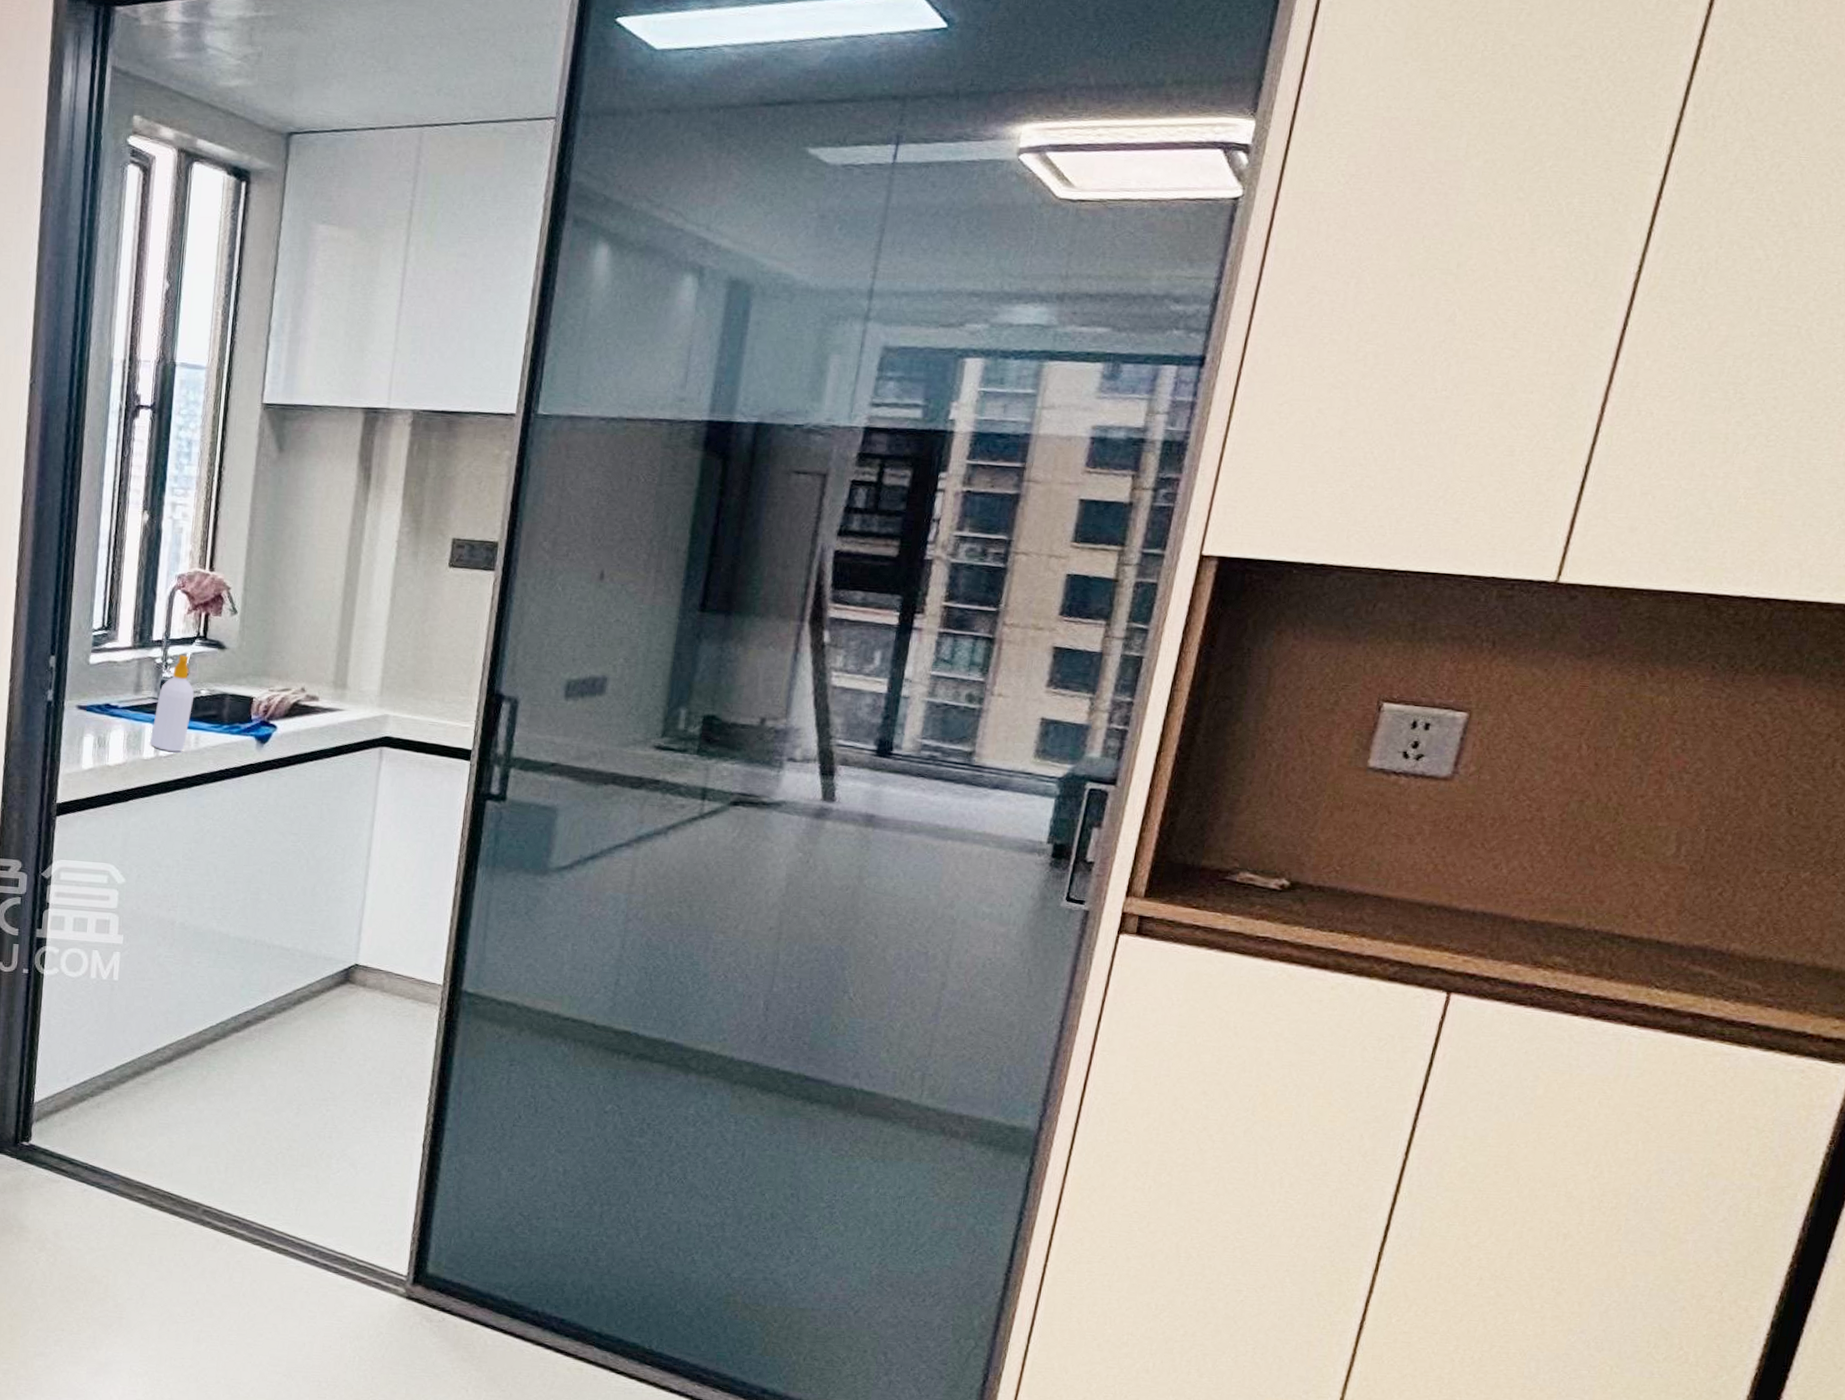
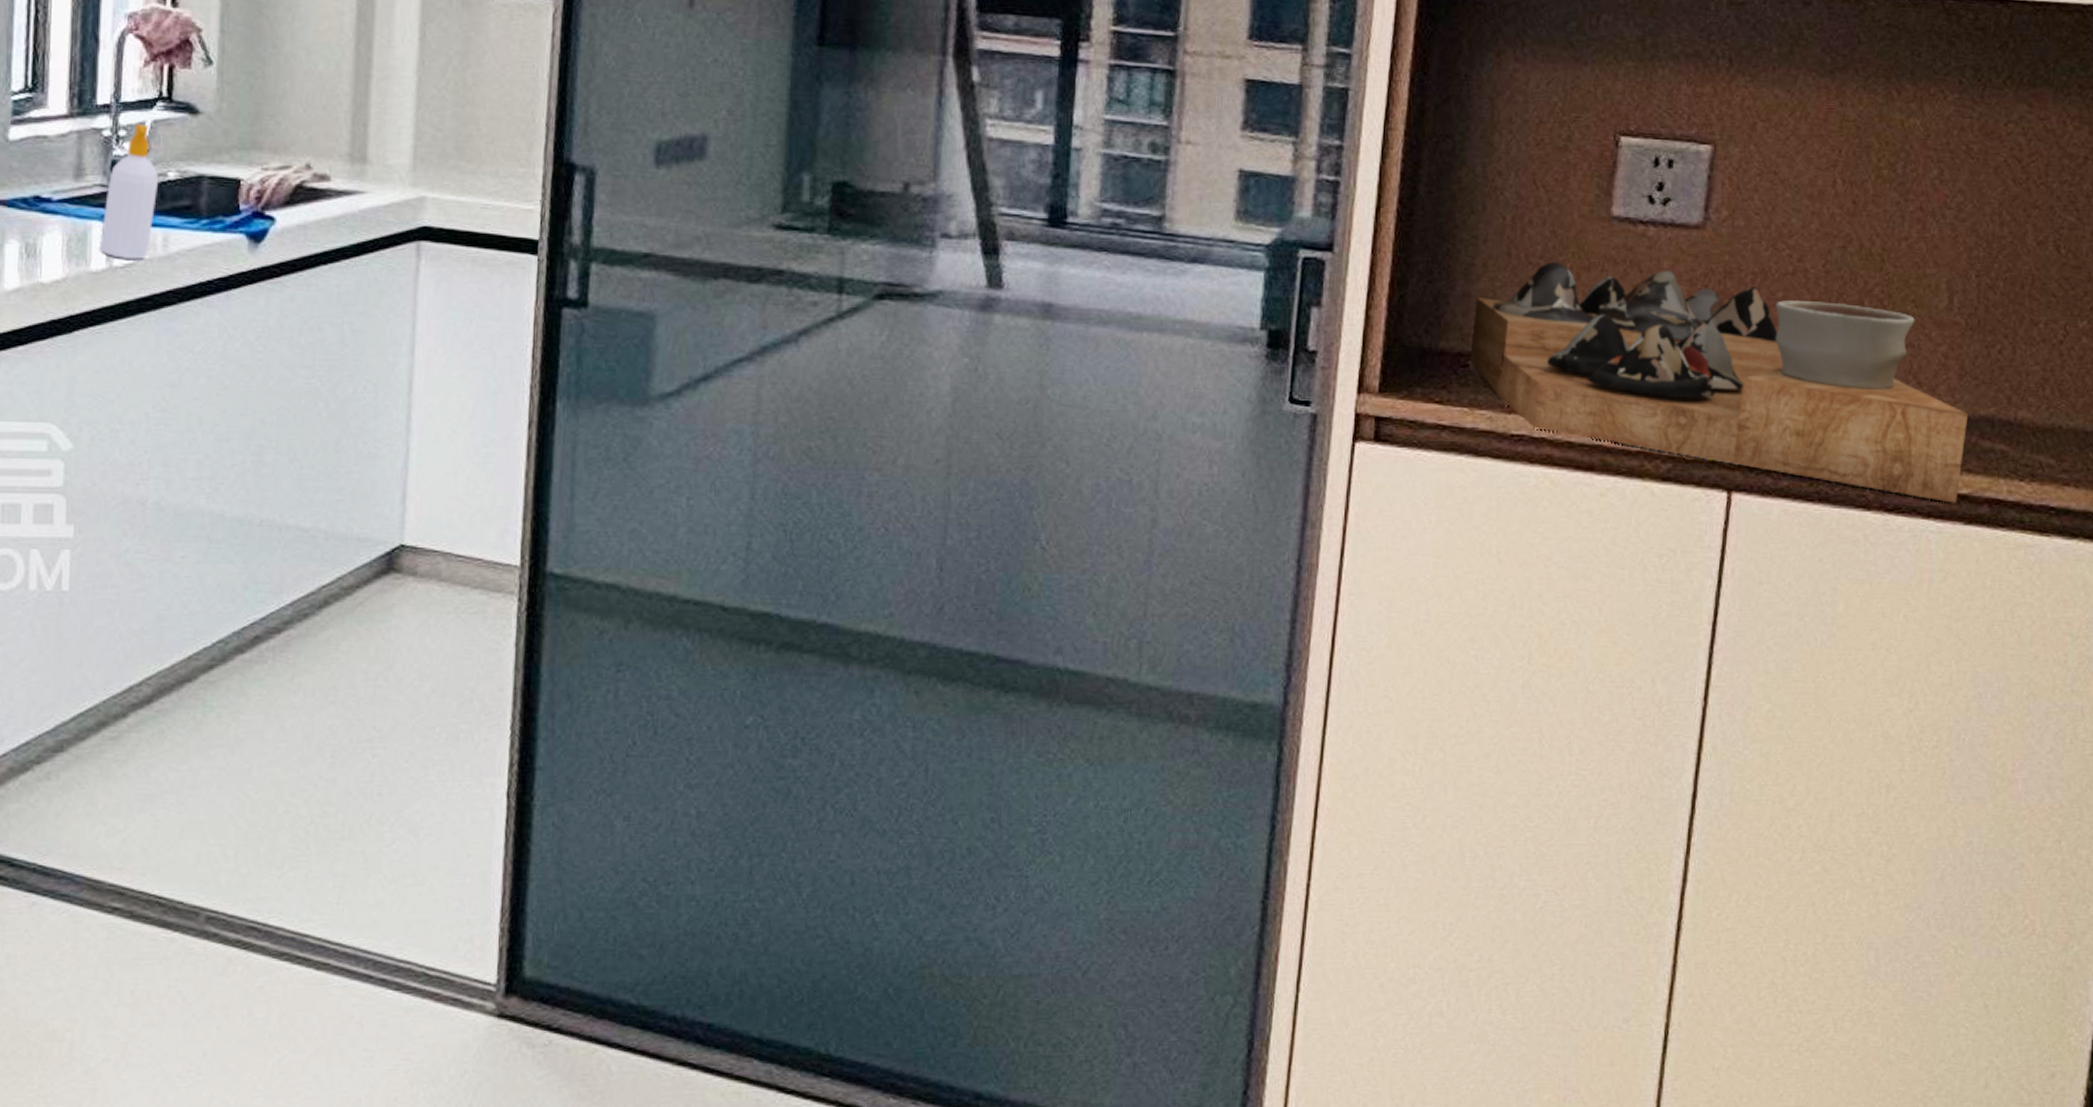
decorative tray: none [1225,801,1683,1015] -> present [1468,261,1969,503]

